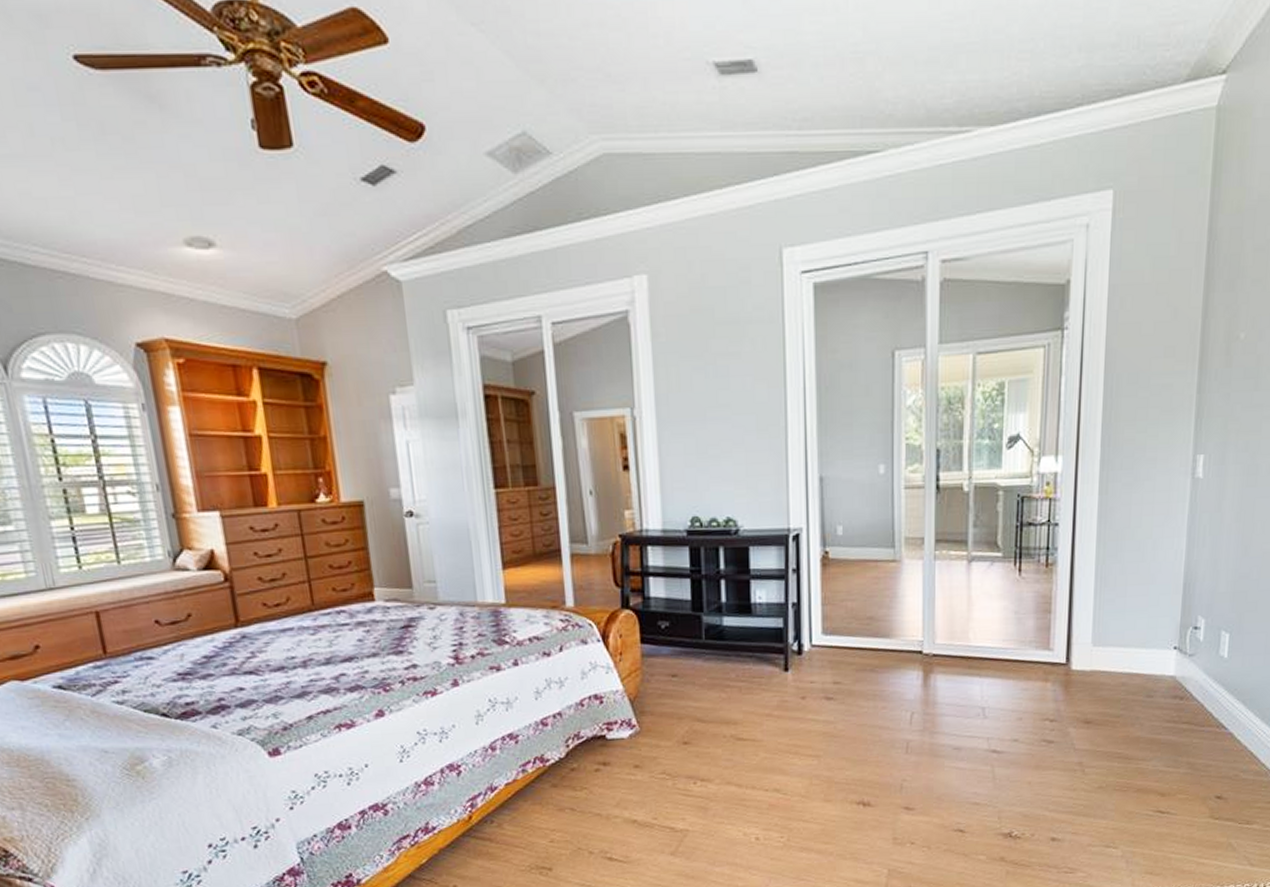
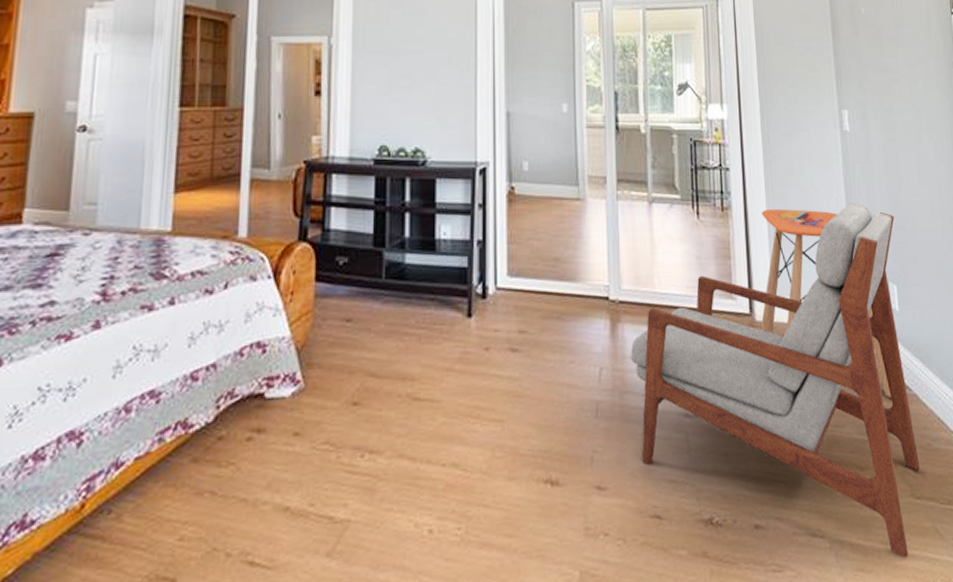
armchair: none [941,552,1239,865] -> present [630,202,920,558]
side table: none [1076,562,1205,736] -> present [760,209,892,398]

